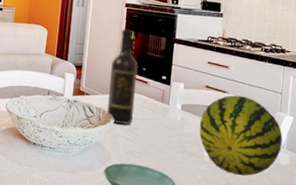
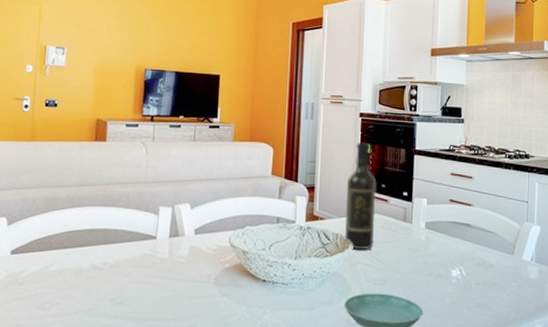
fruit: present [199,95,283,176] -> none [445,208,531,294]

